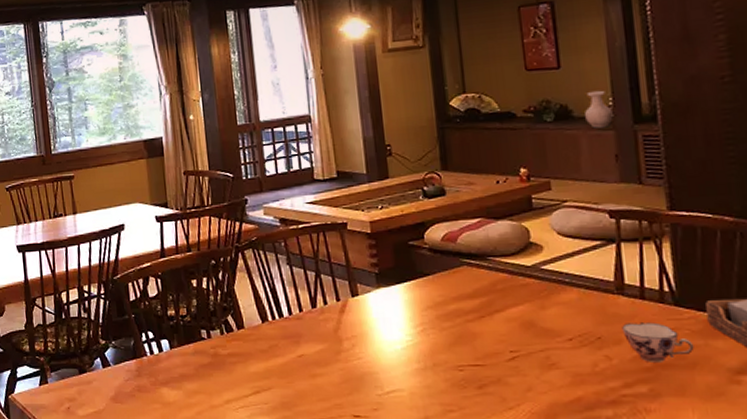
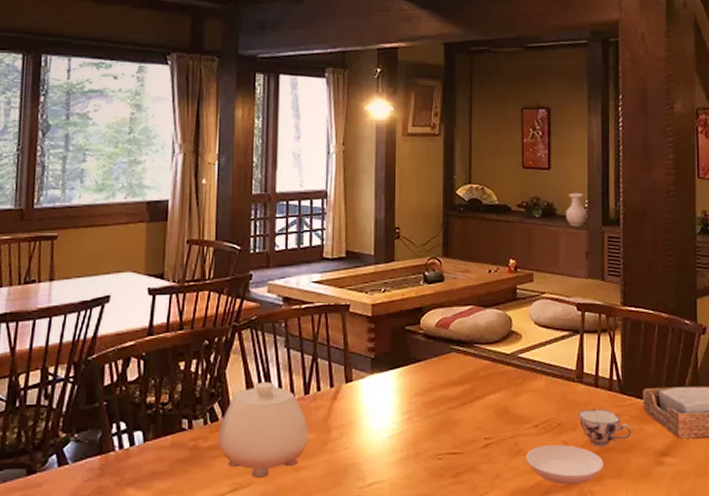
sugar bowl: none [235,297,322,382] -> present [218,382,309,478]
saucer: none [560,358,661,401] -> present [526,444,604,485]

